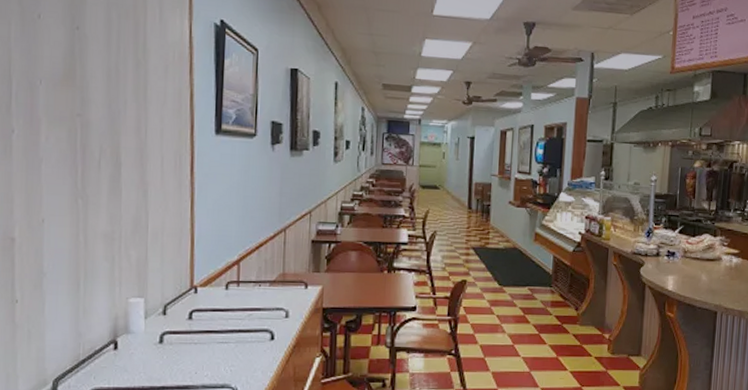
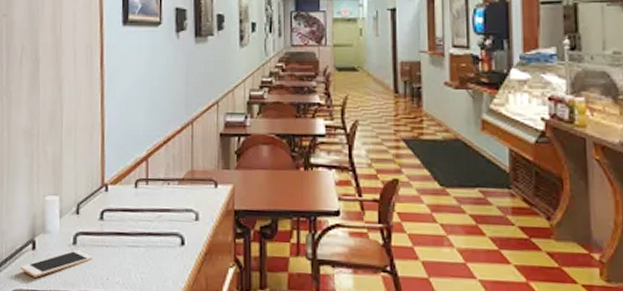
cell phone: none [101,348,180,376] -> present [21,250,92,278]

